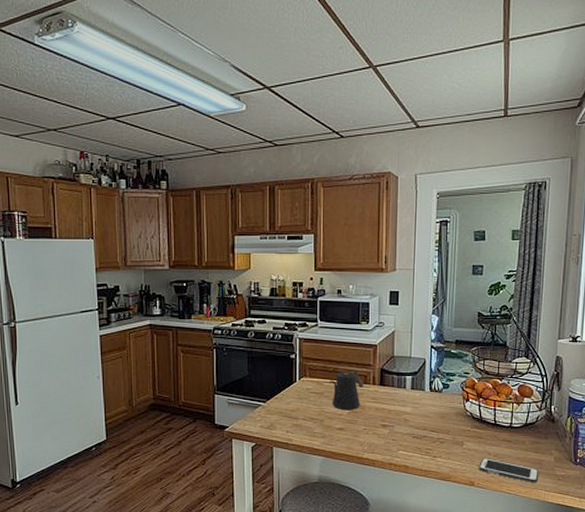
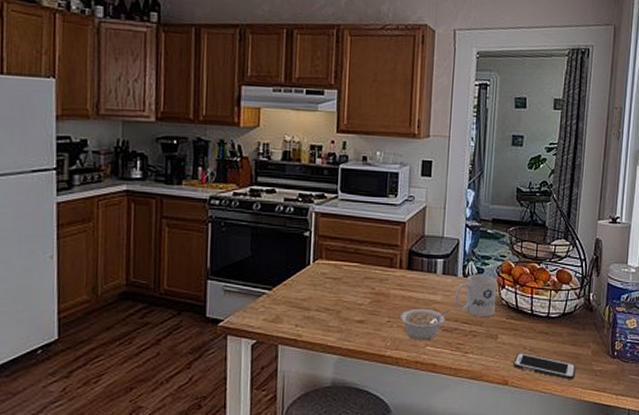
kettle: present [330,371,364,411] -> none [350,252,390,299]
legume: none [375,418,420,446] -> present [401,308,451,340]
mug: none [423,388,461,426] -> present [455,274,497,316]

